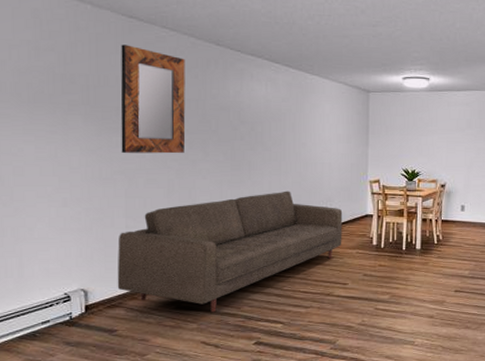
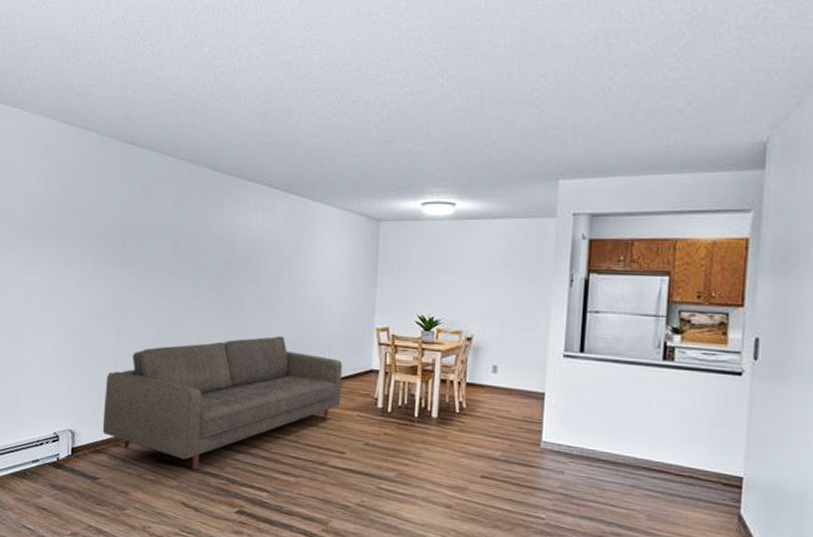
home mirror: present [120,44,186,154] -> none [114,172,181,289]

